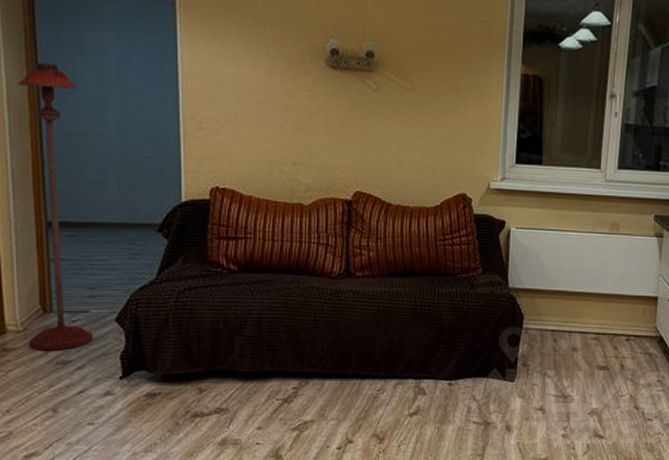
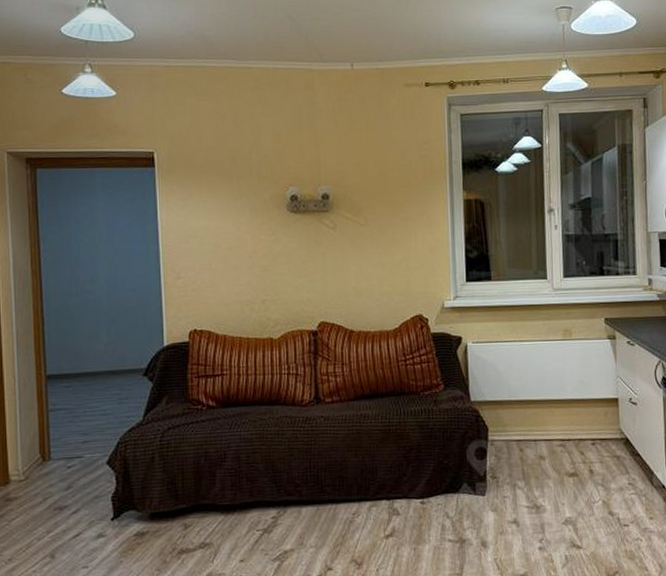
floor lamp: present [17,63,94,351] -> none [22,234,88,498]

